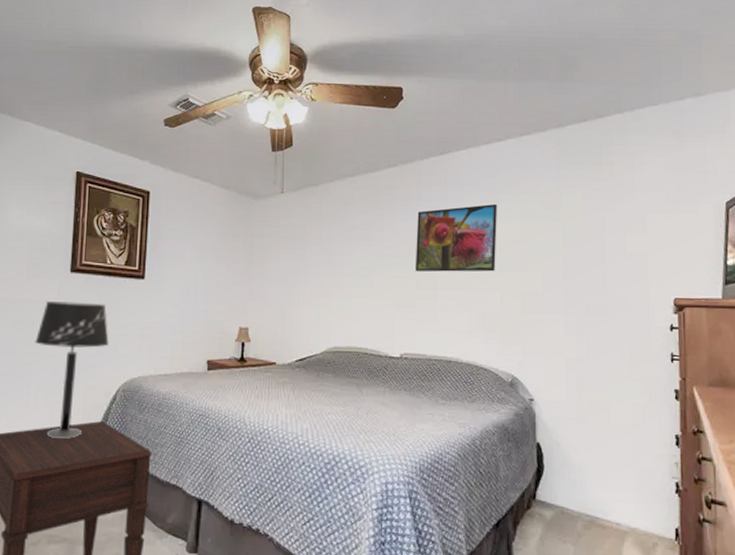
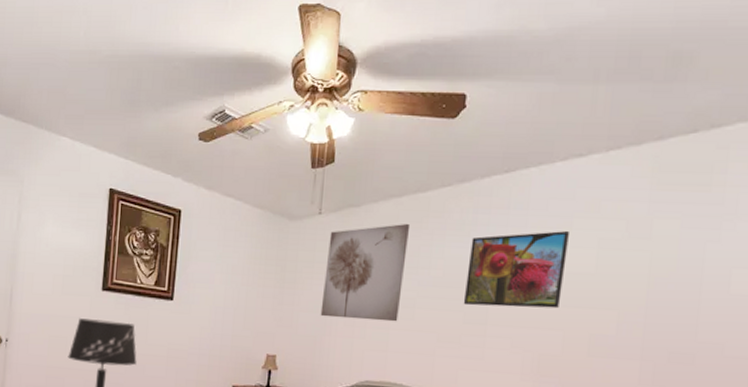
wall art: none [288,201,364,290] -> present [320,224,411,322]

